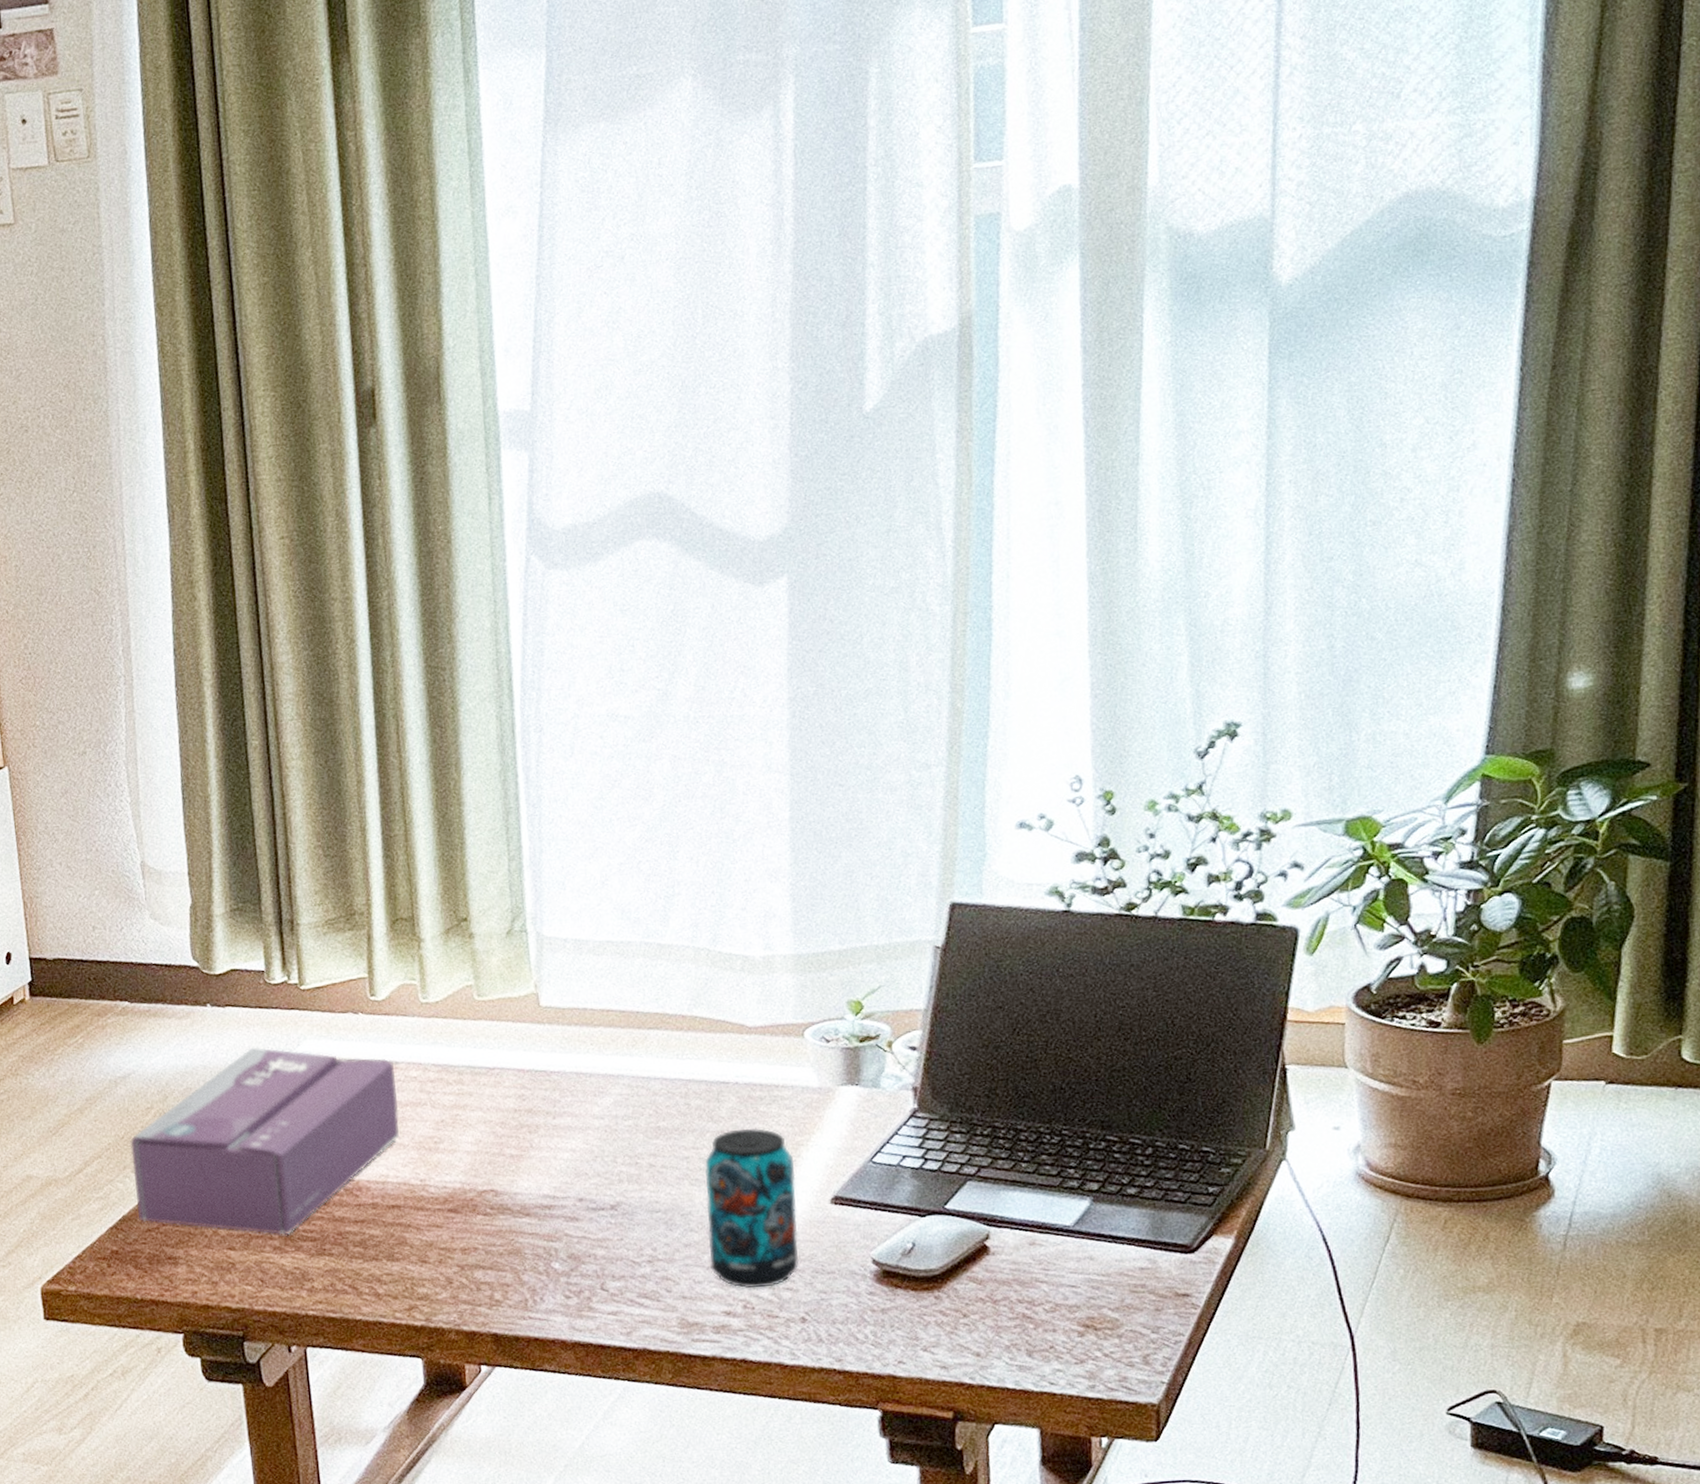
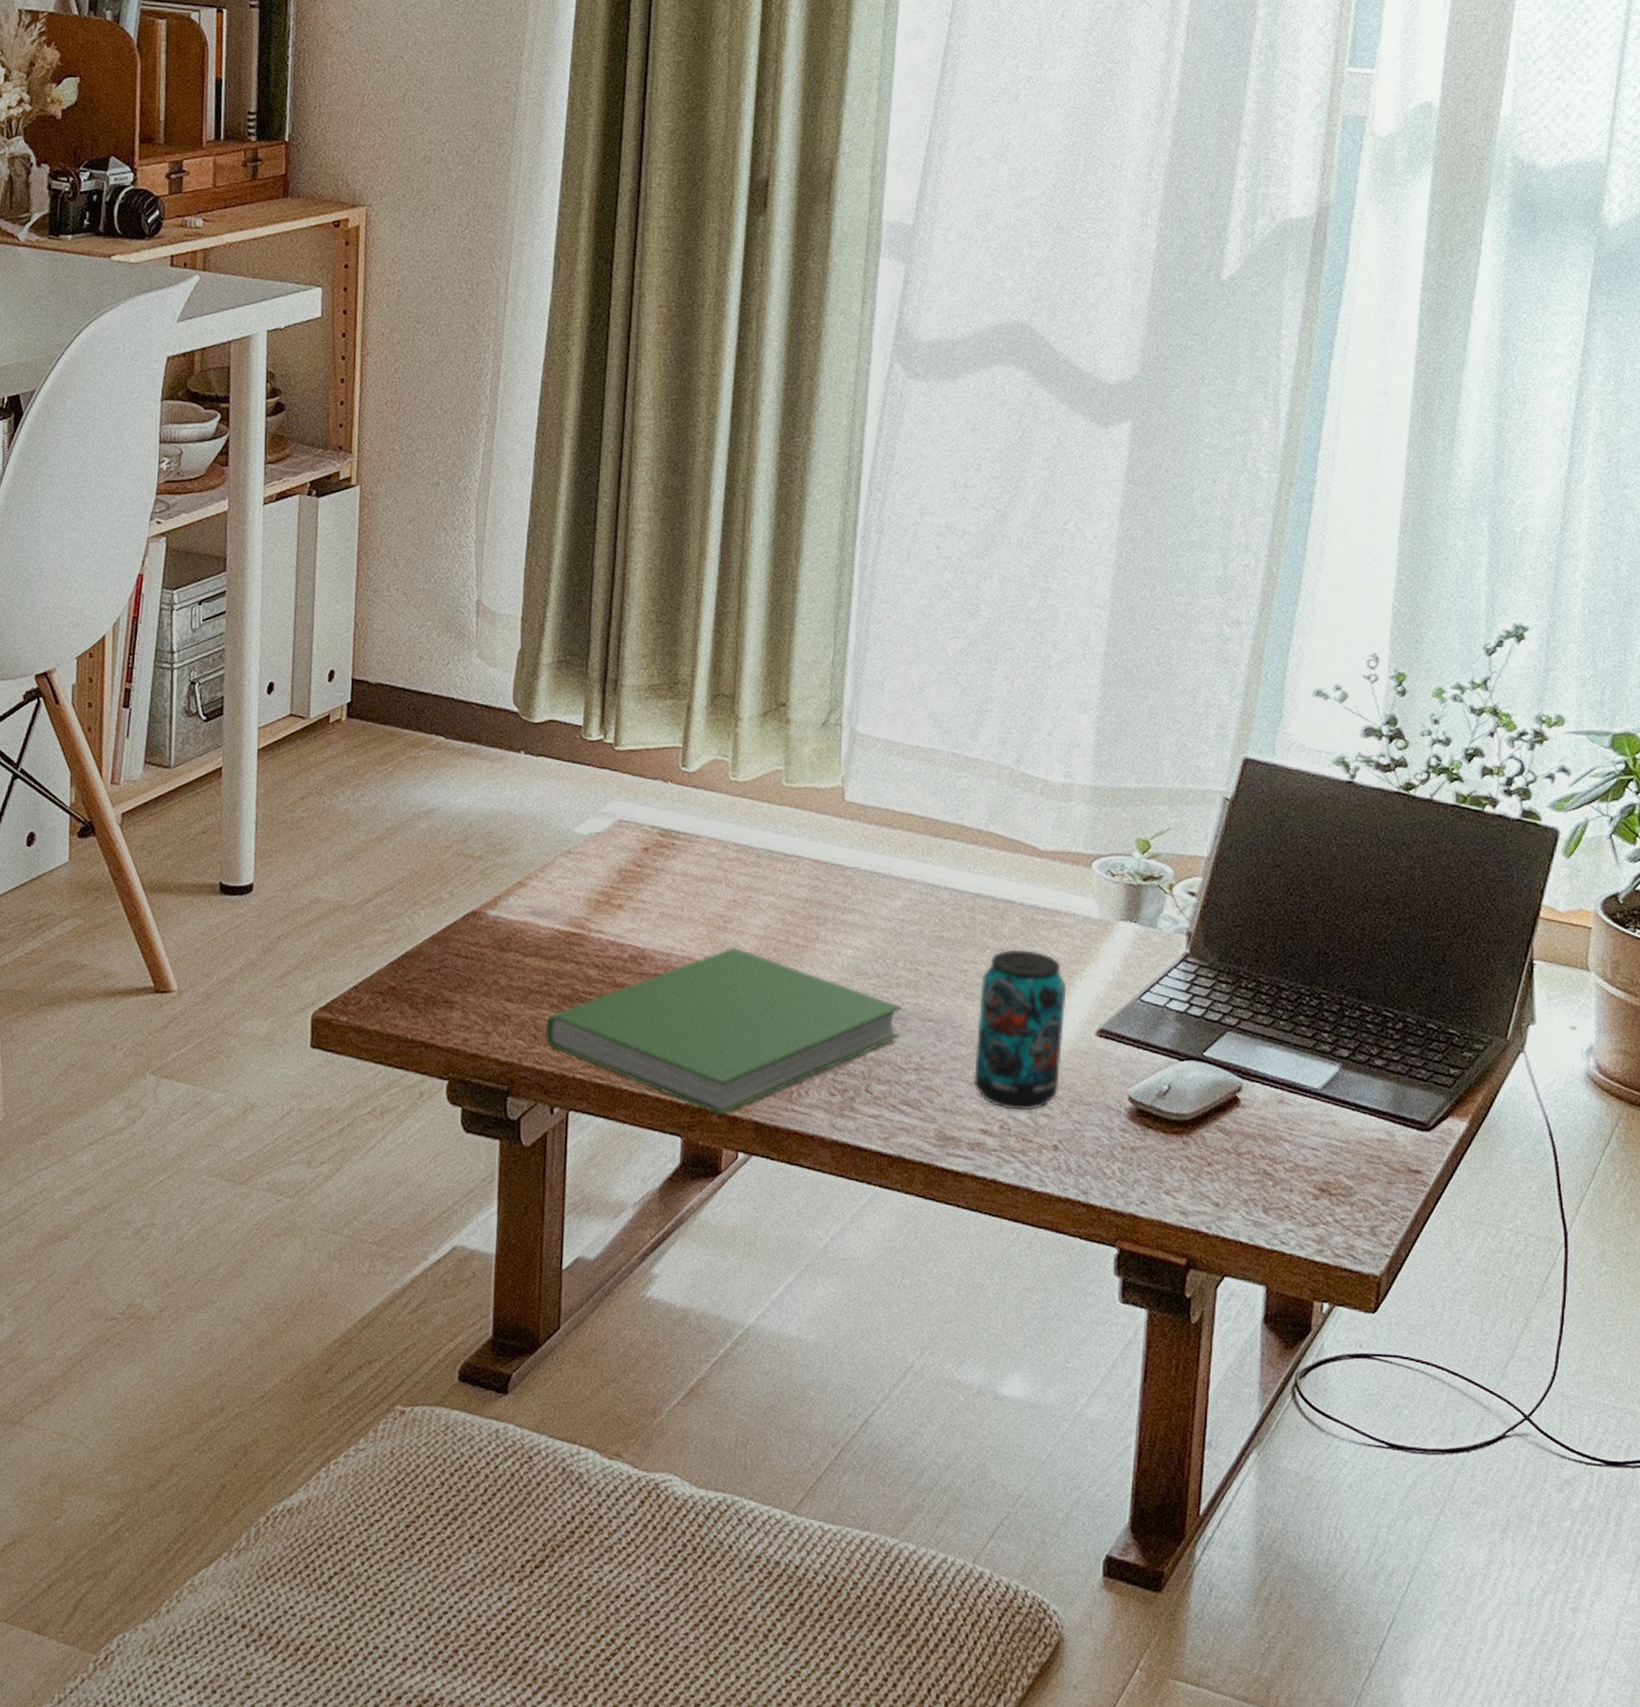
tissue box: present [130,1047,400,1236] -> none [421,800,695,995]
hardcover book: none [271,1166,629,1333] -> present [544,946,901,1116]

